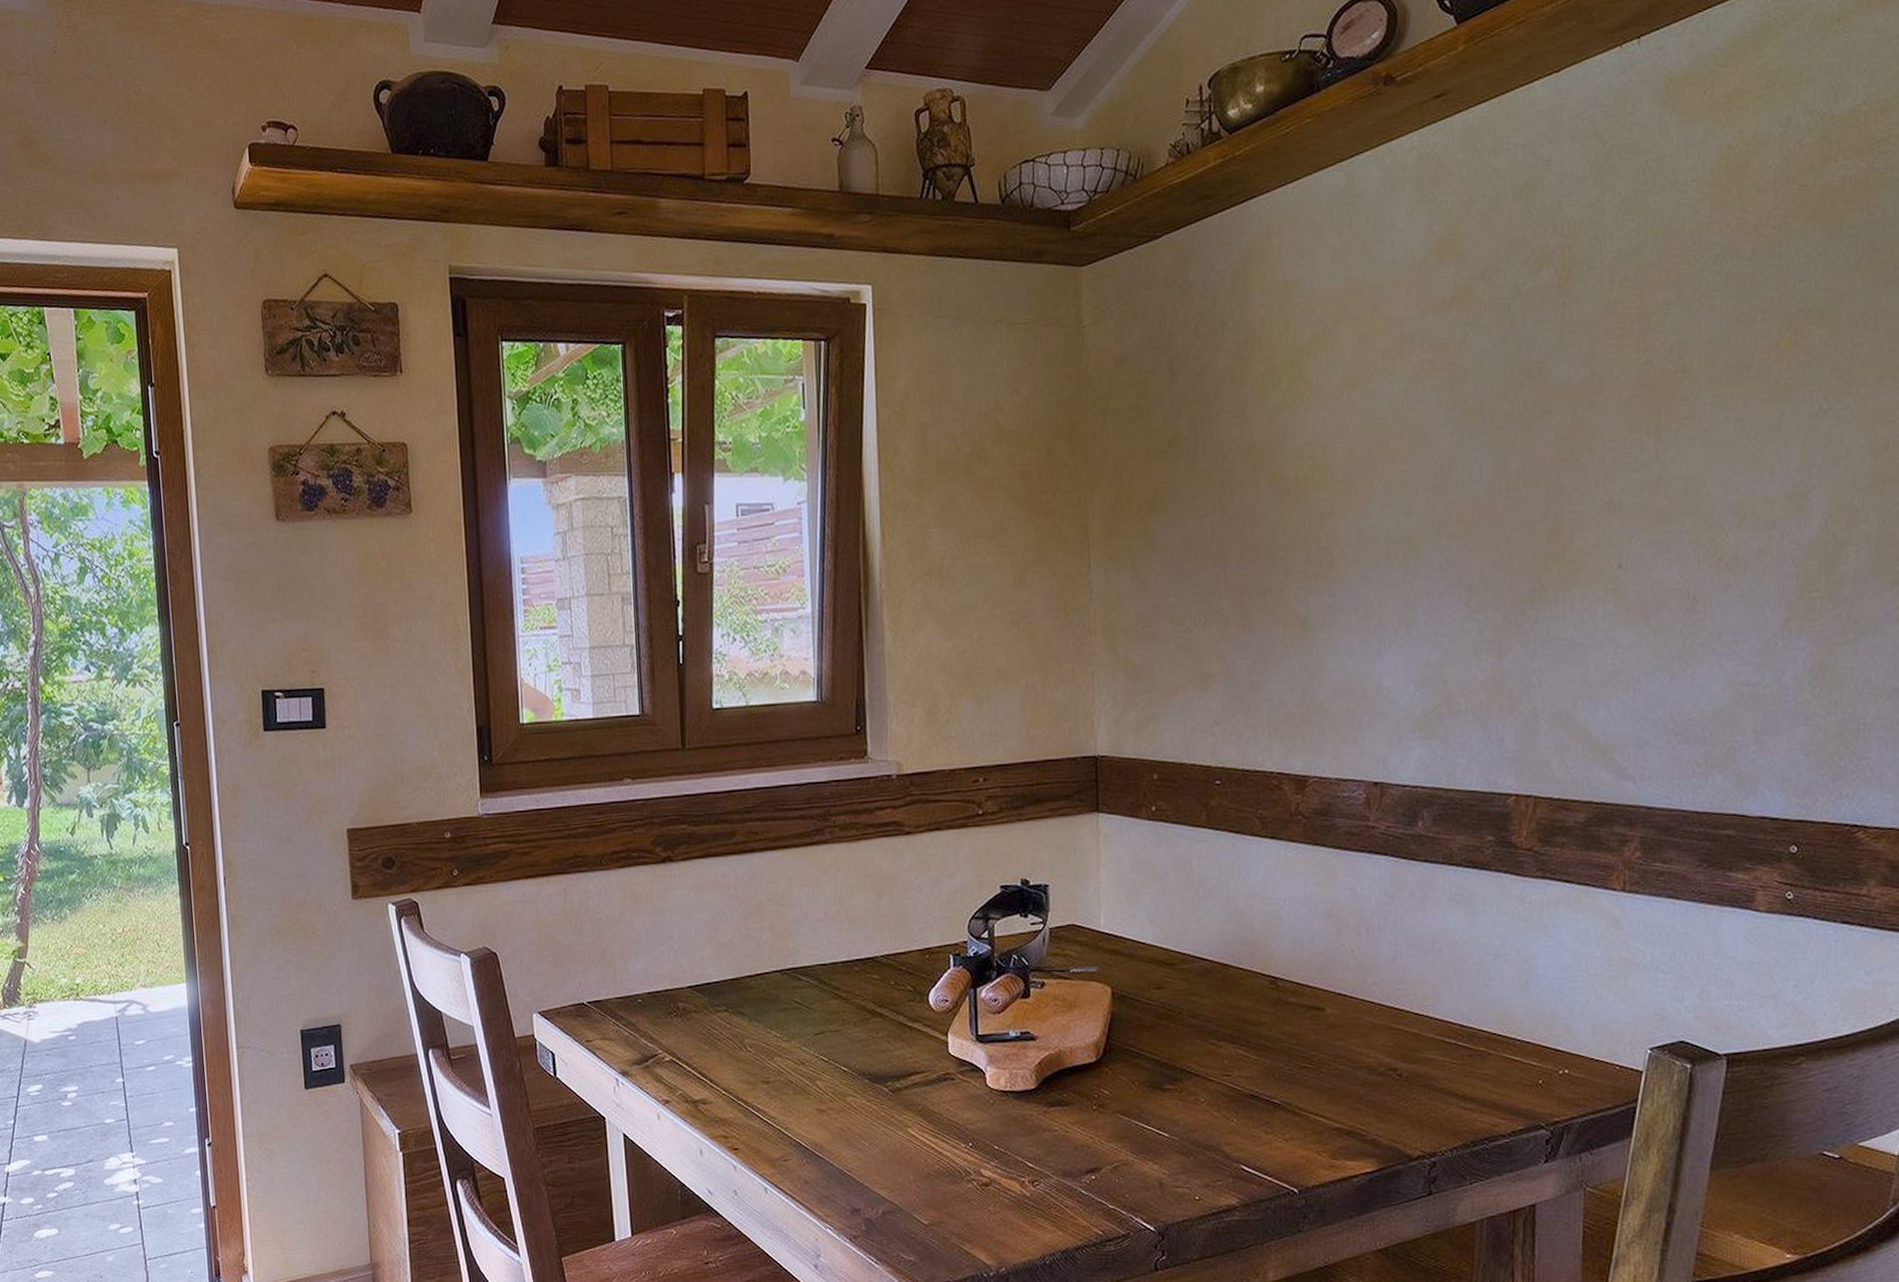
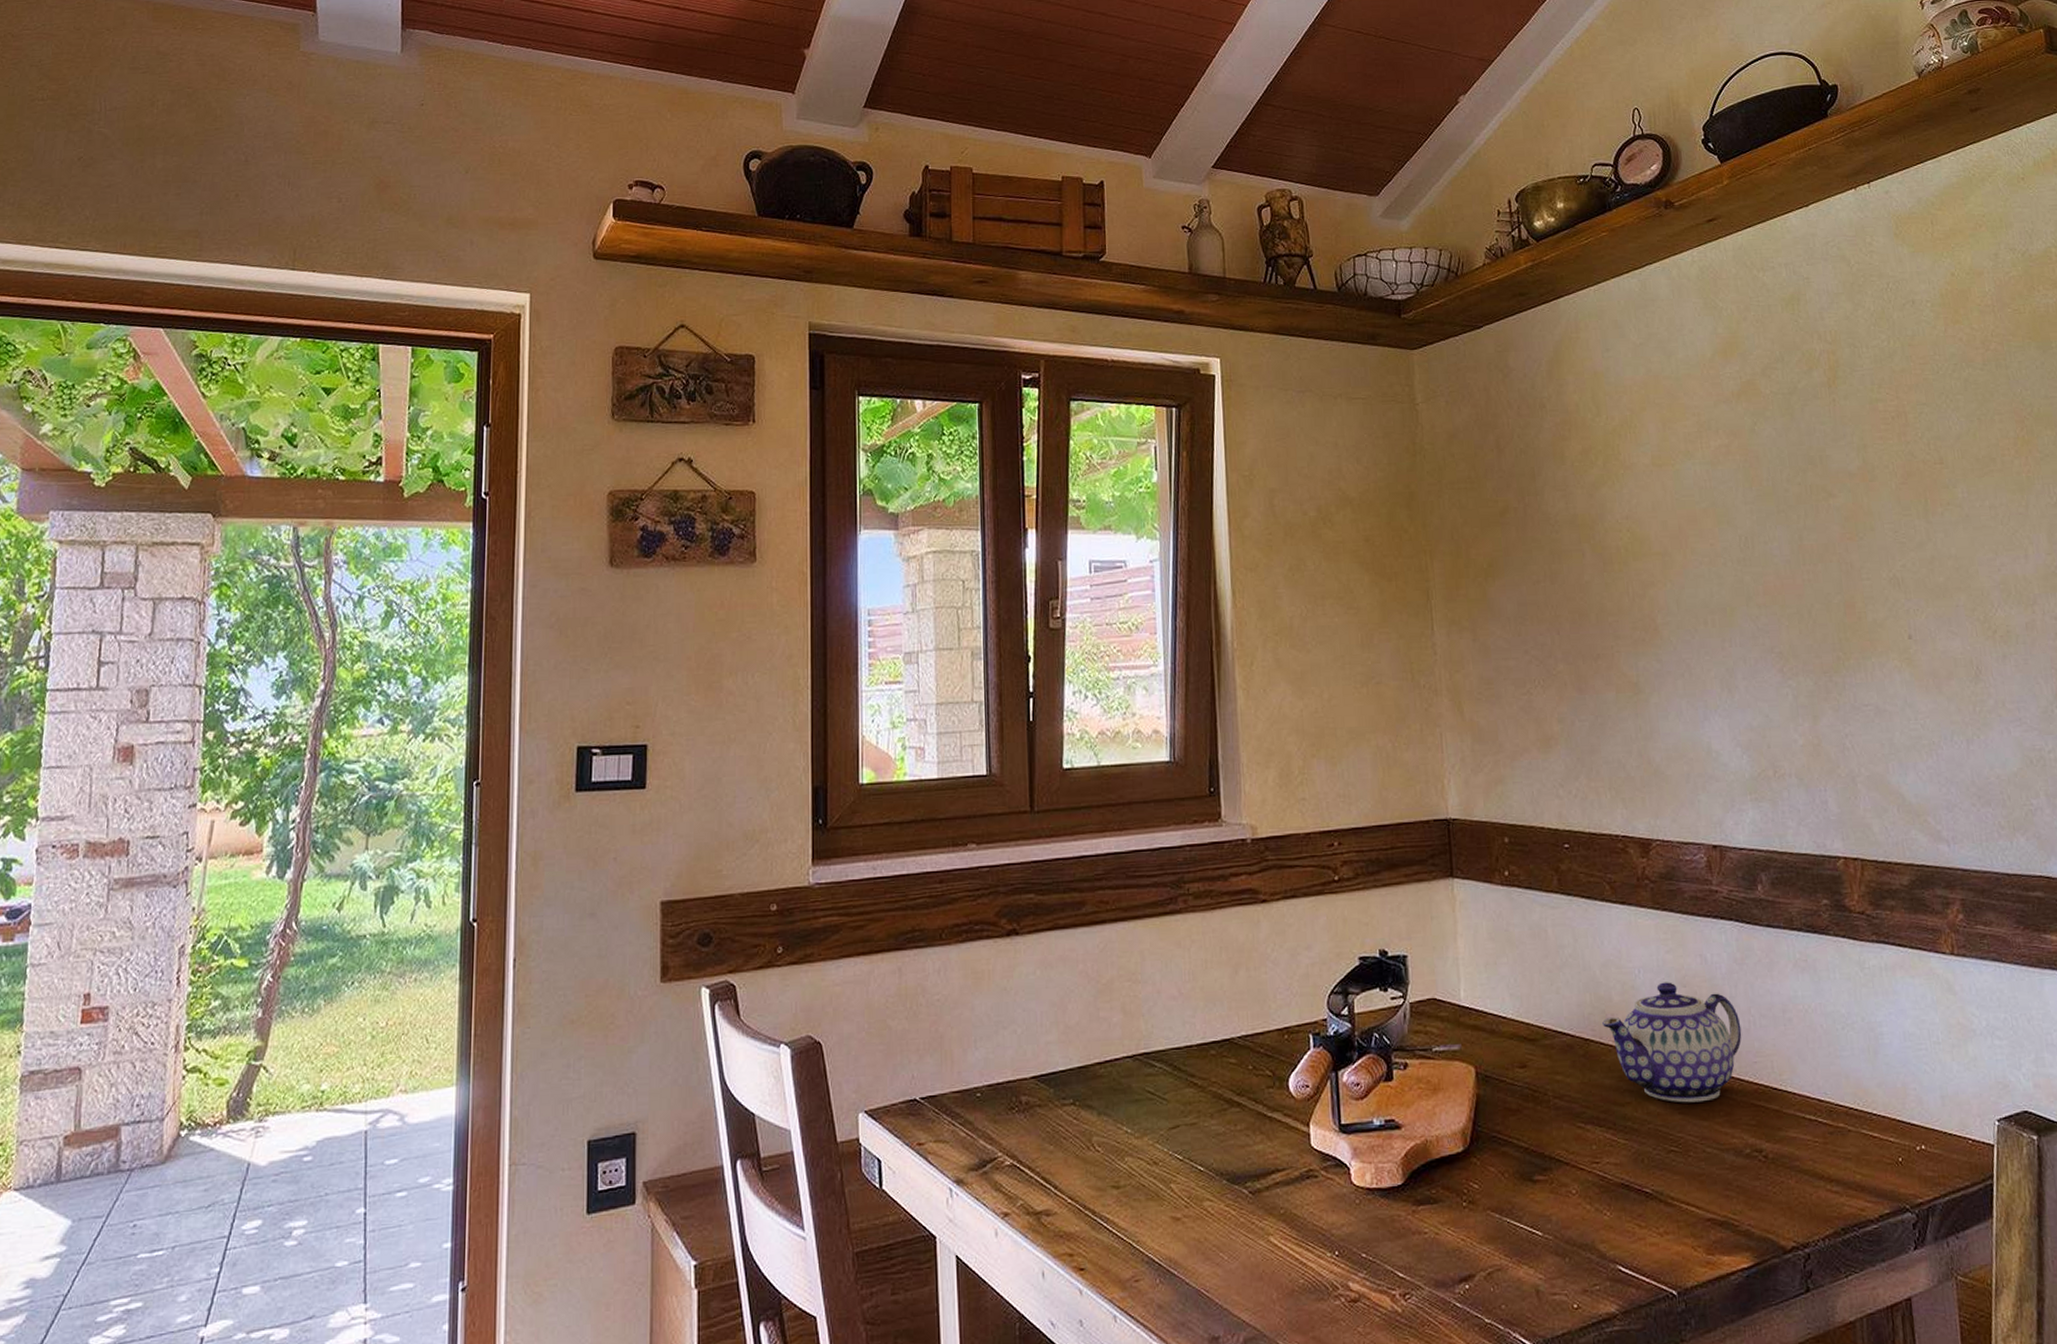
teapot: none [1243,913,1387,1025] -> present [1602,982,1742,1103]

